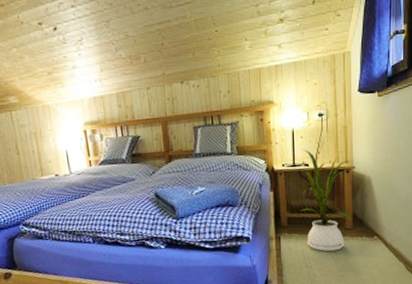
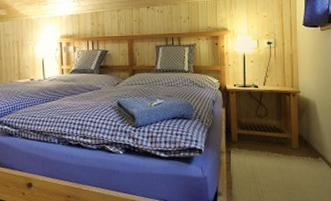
house plant: present [300,149,351,252] -> none [249,72,297,169]

